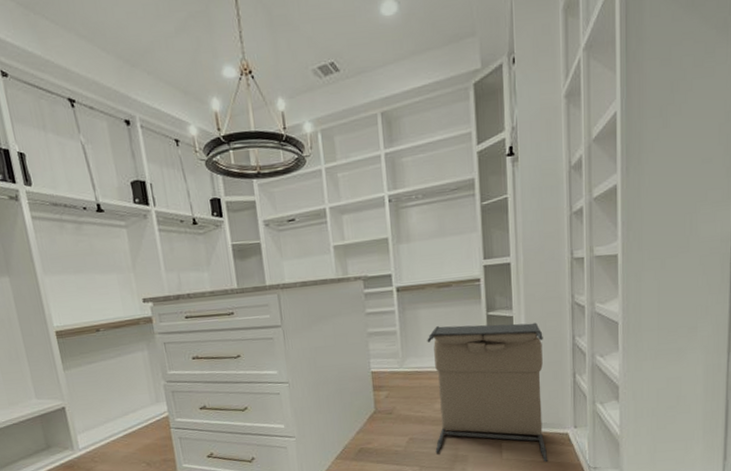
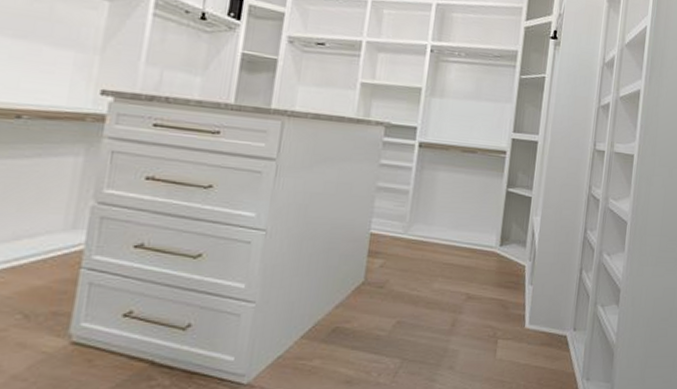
laundry hamper: present [427,322,548,462] -> none [423,193,558,368]

